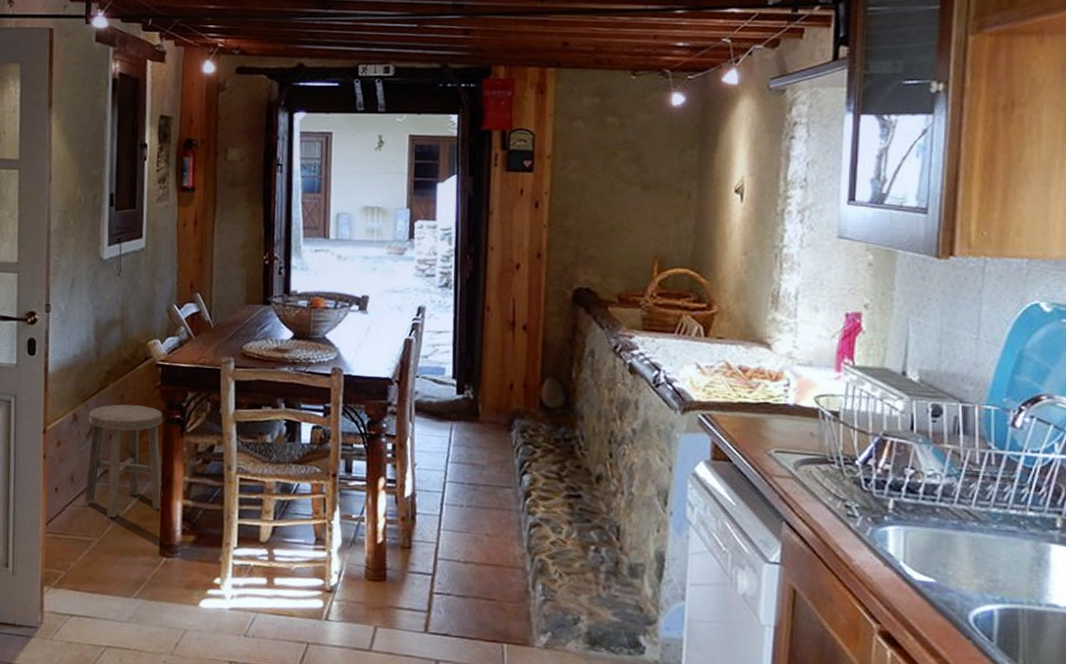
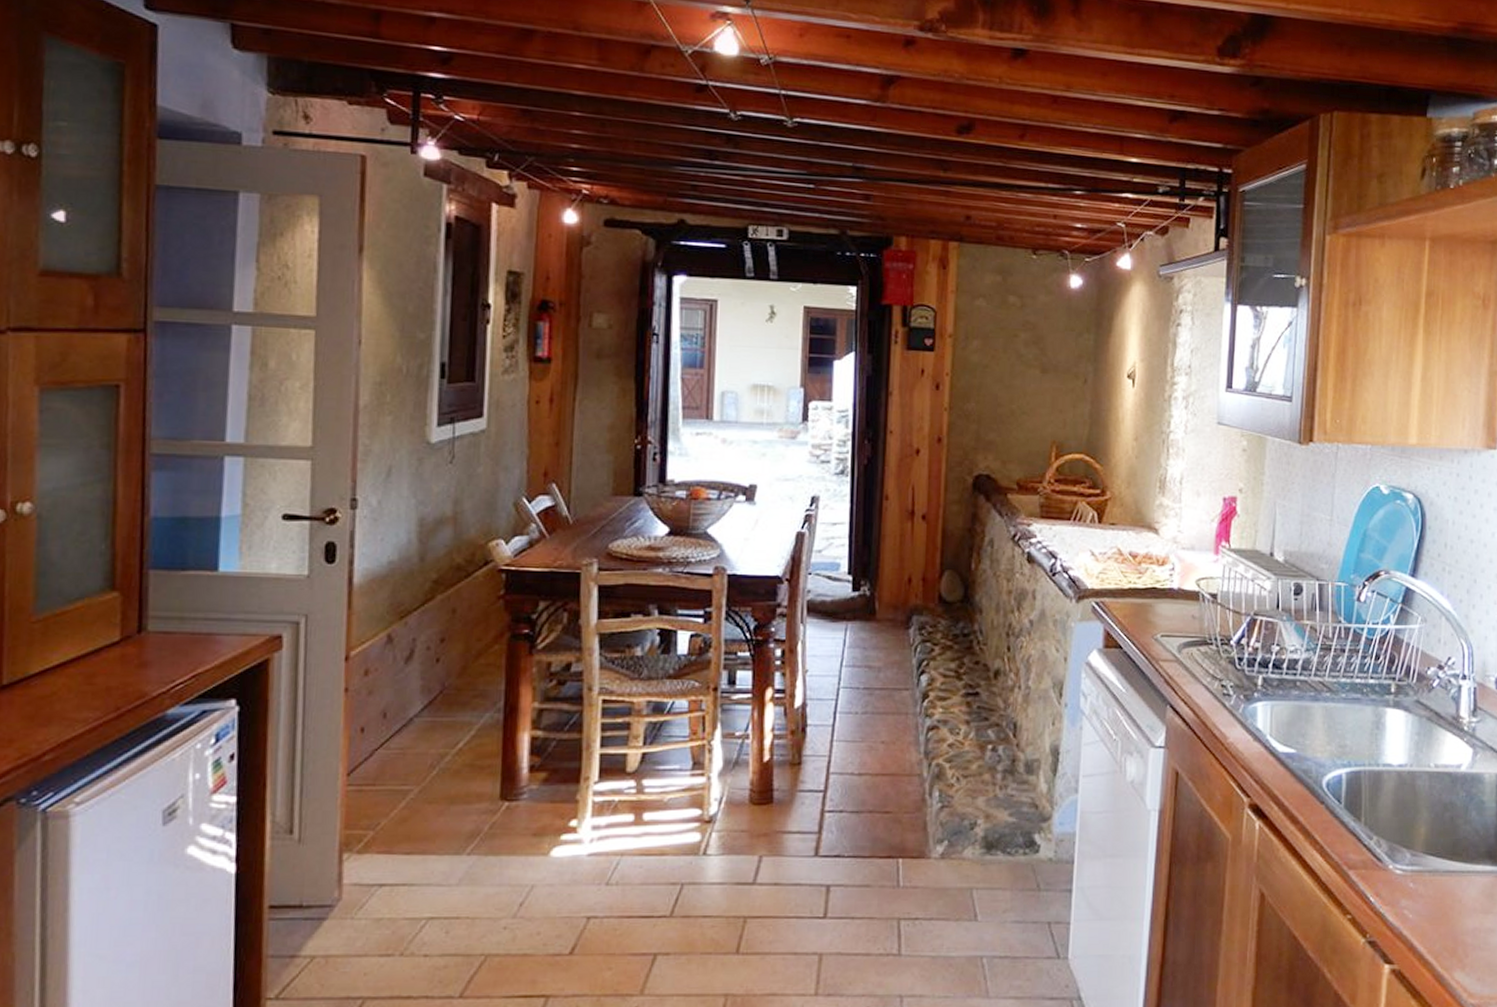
stool: present [84,404,163,518] -> none [400,620,506,760]

